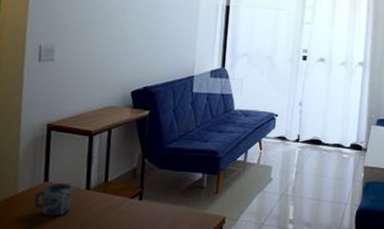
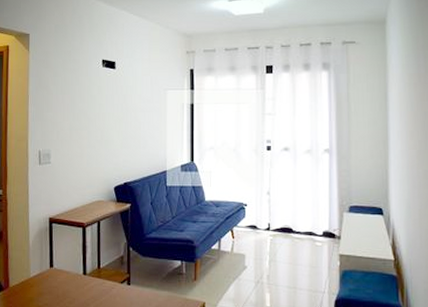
cup: present [34,182,73,216] -> none [44,268,72,298]

